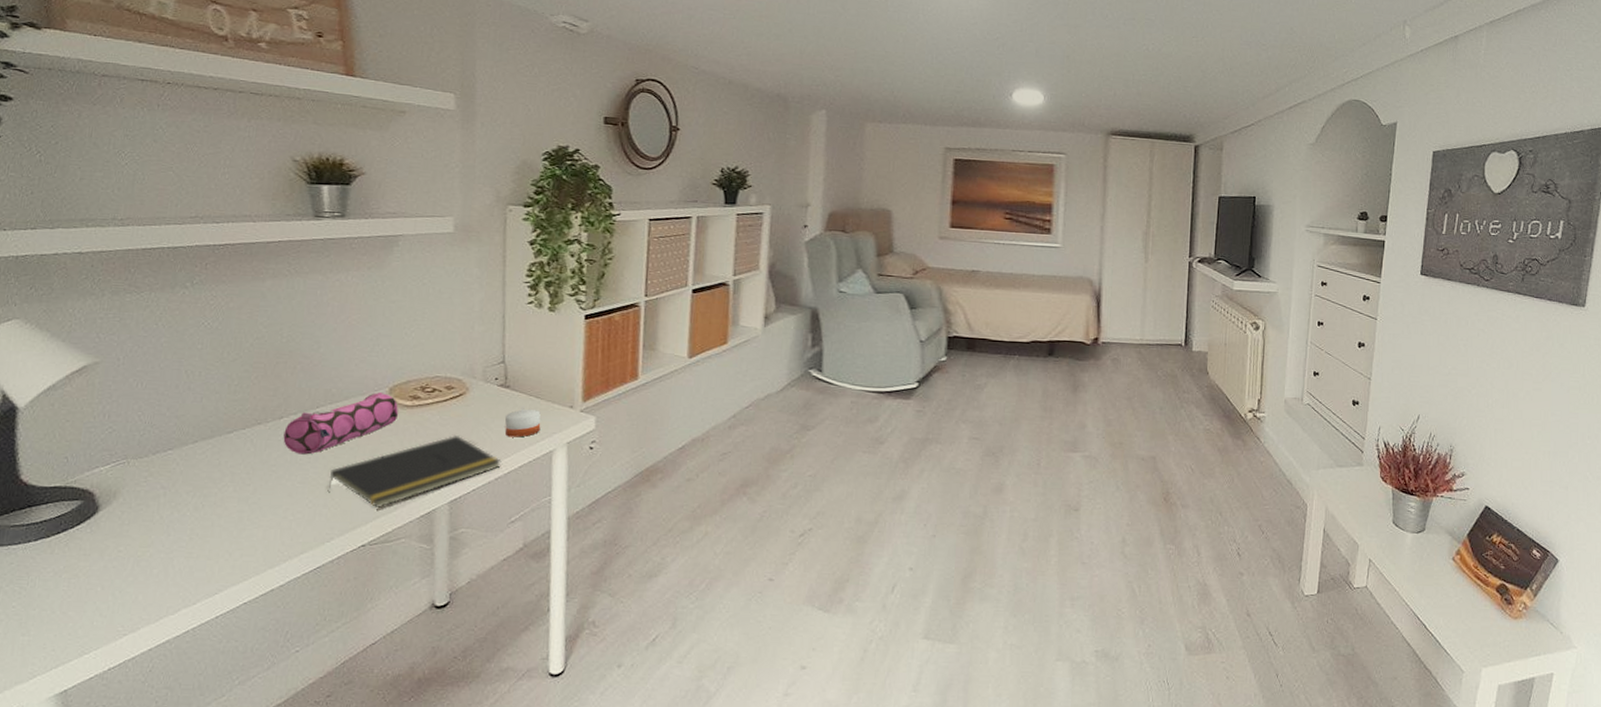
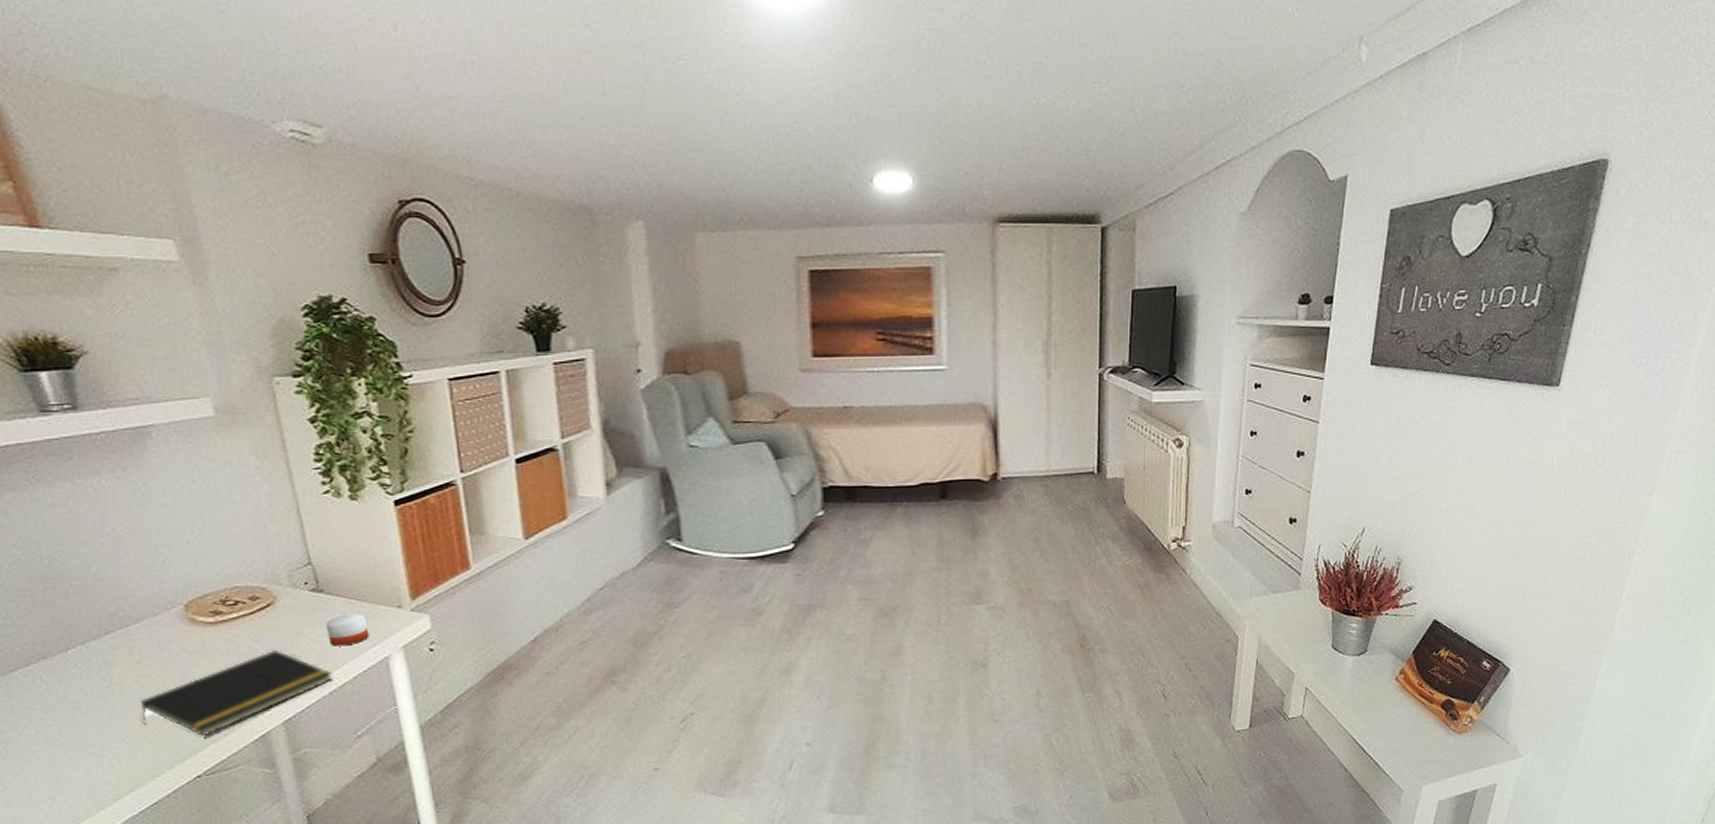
pencil case: present [283,393,399,455] -> none [75,611,203,687]

